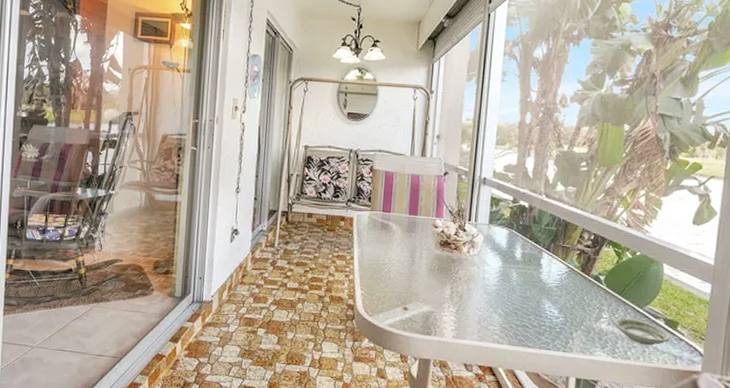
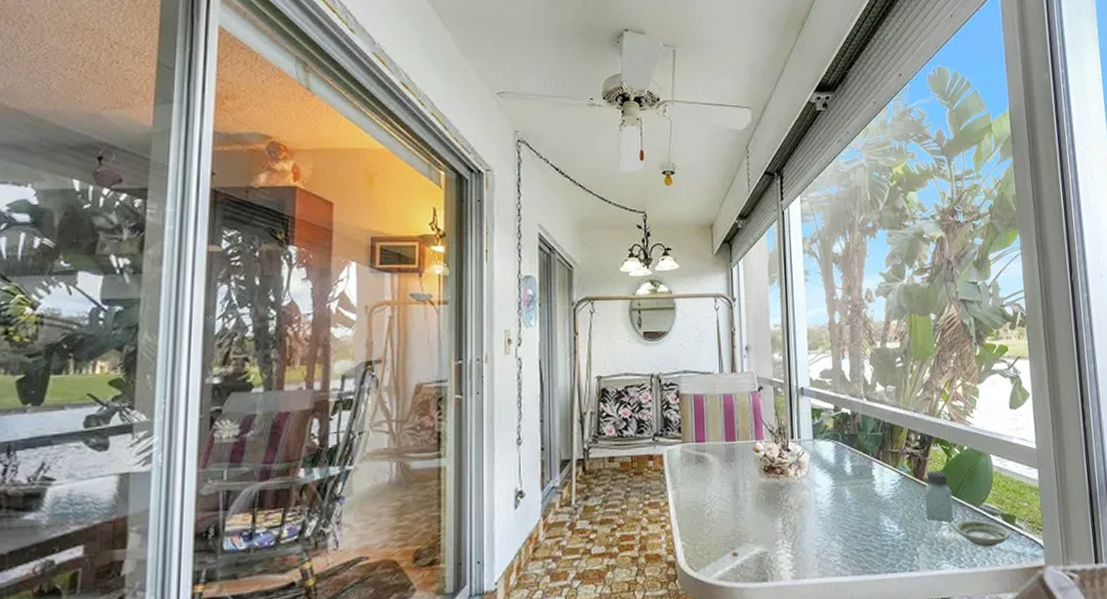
saltshaker: none [587,269,617,317] -> present [924,471,953,522]

